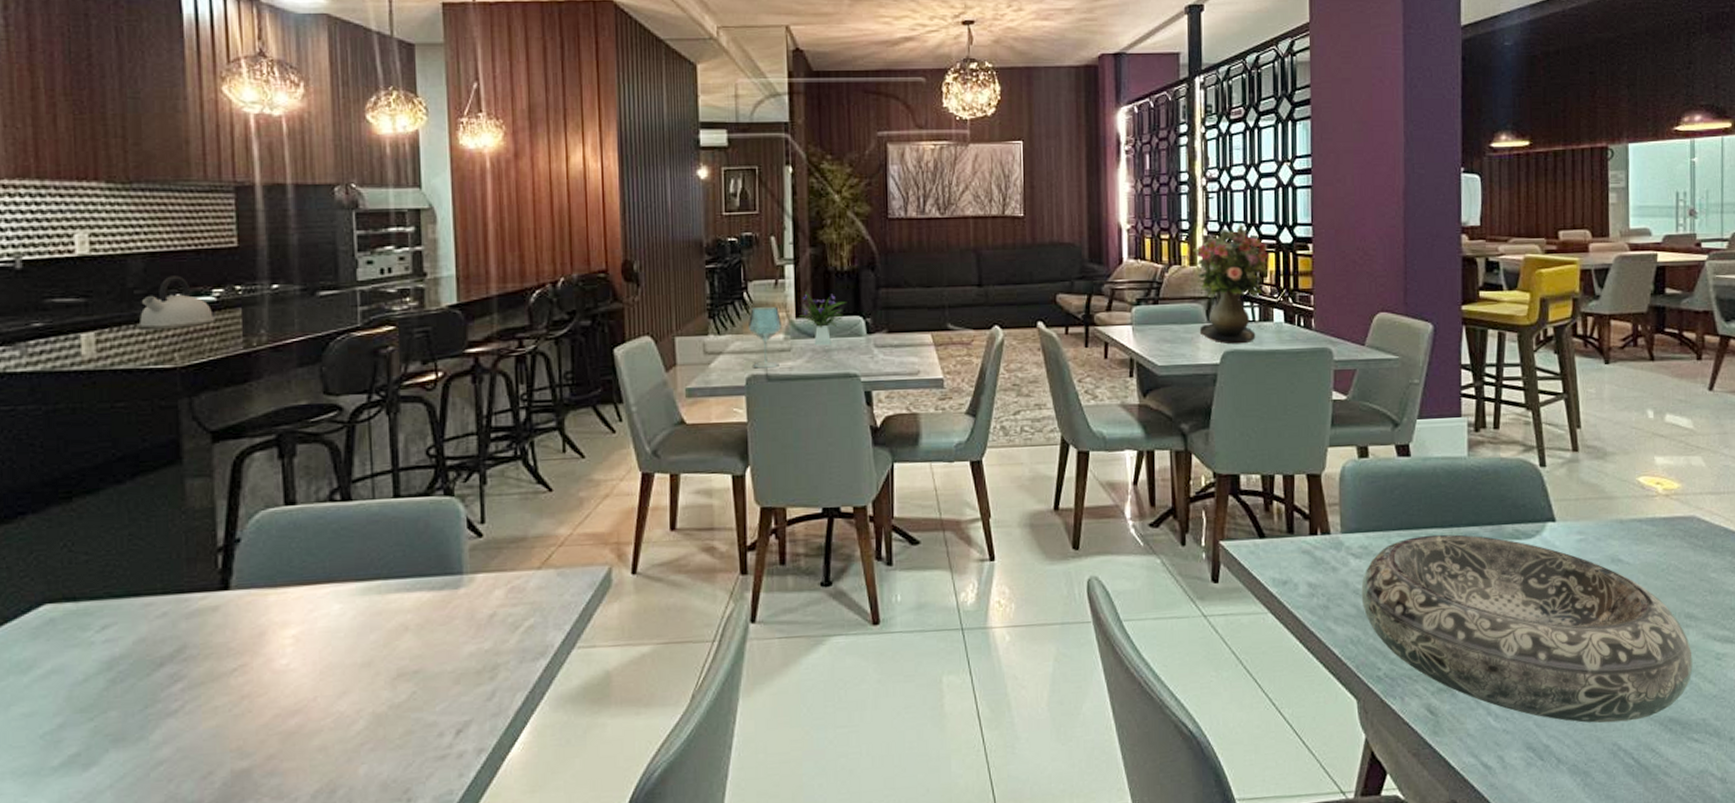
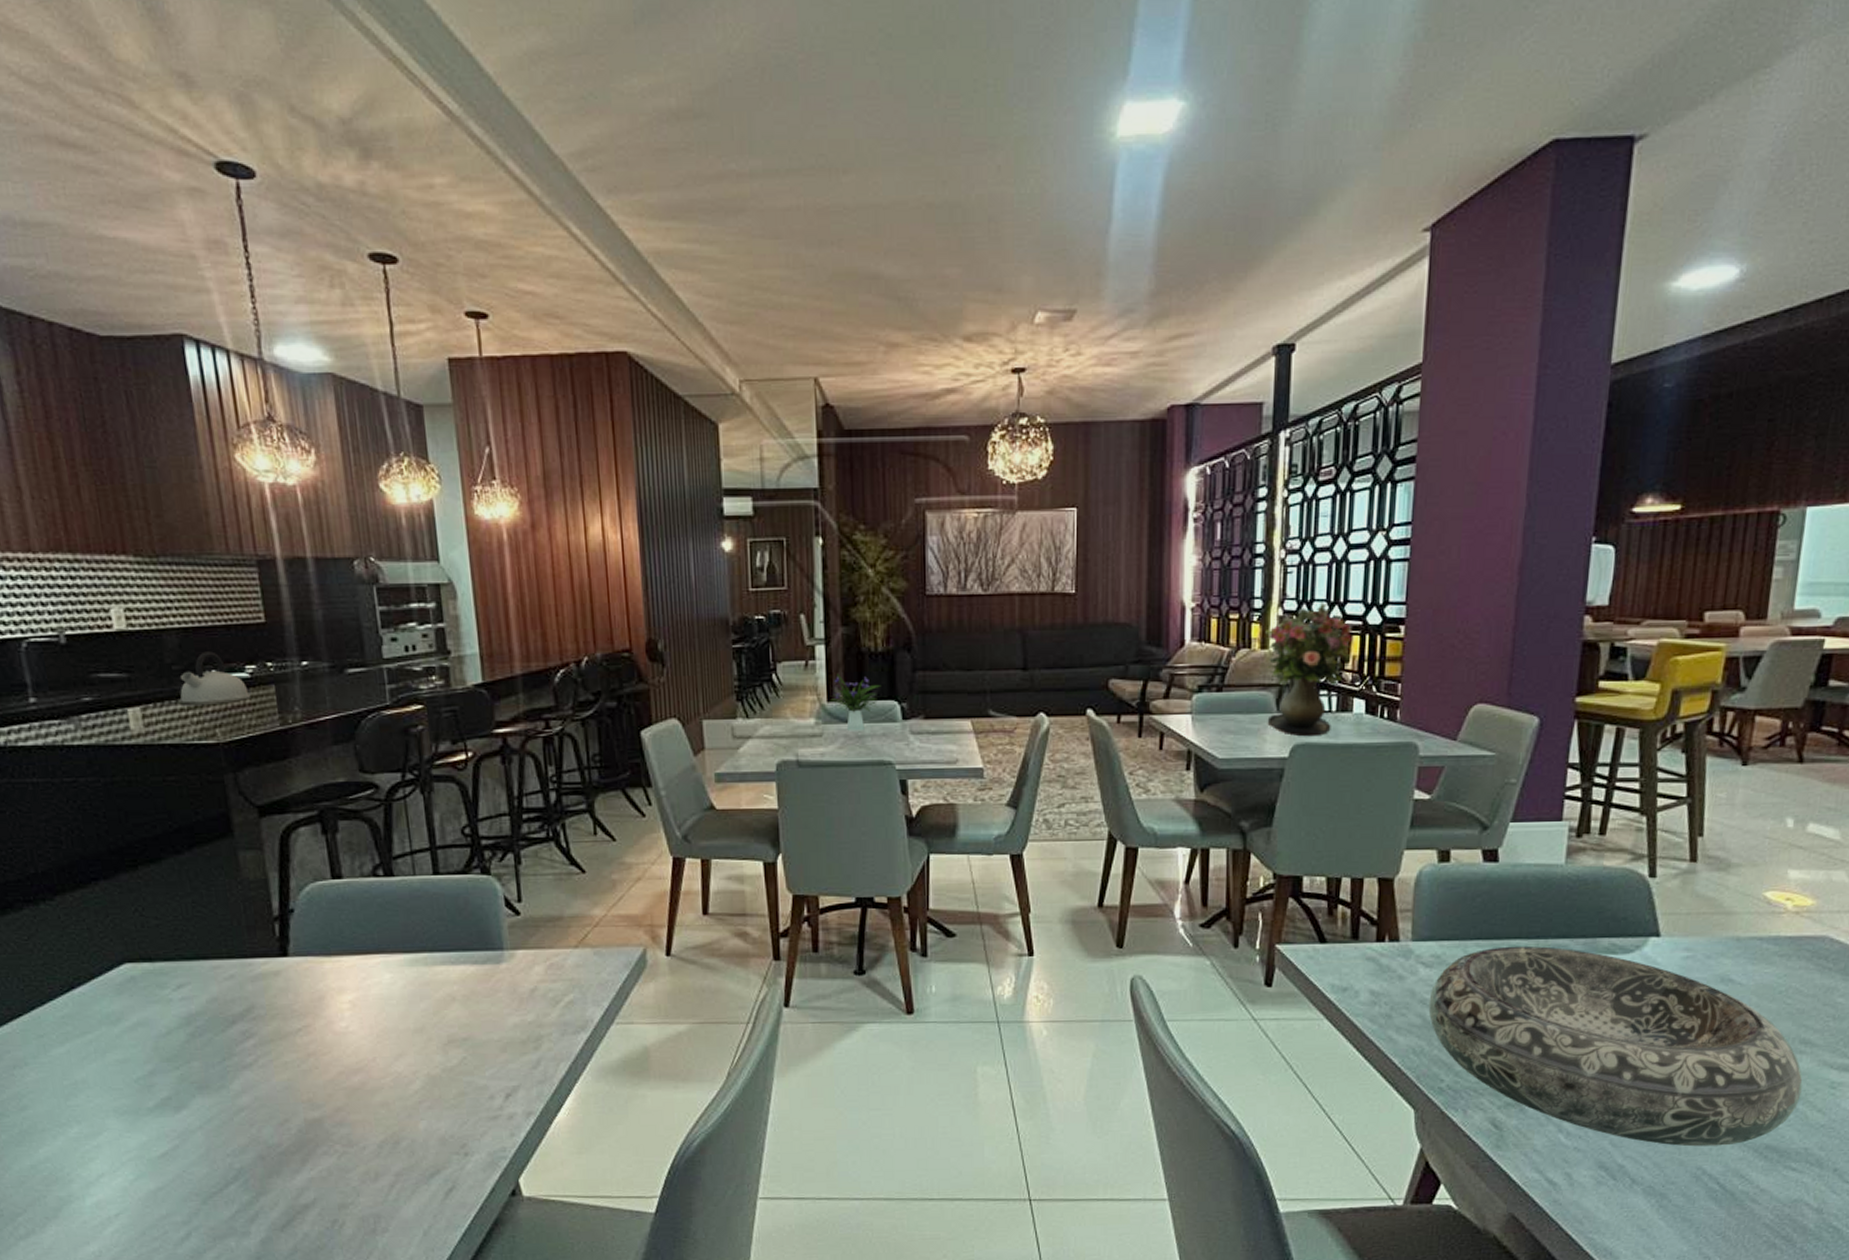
wine glass: present [747,306,783,369] -> none [777,689,814,754]

